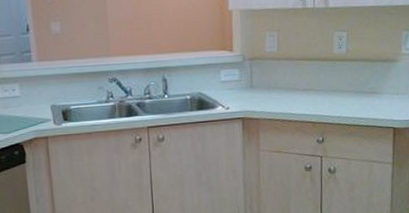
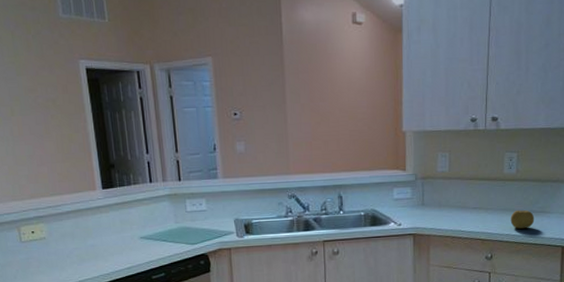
fruit: none [341,90,366,111] -> present [510,209,535,229]

